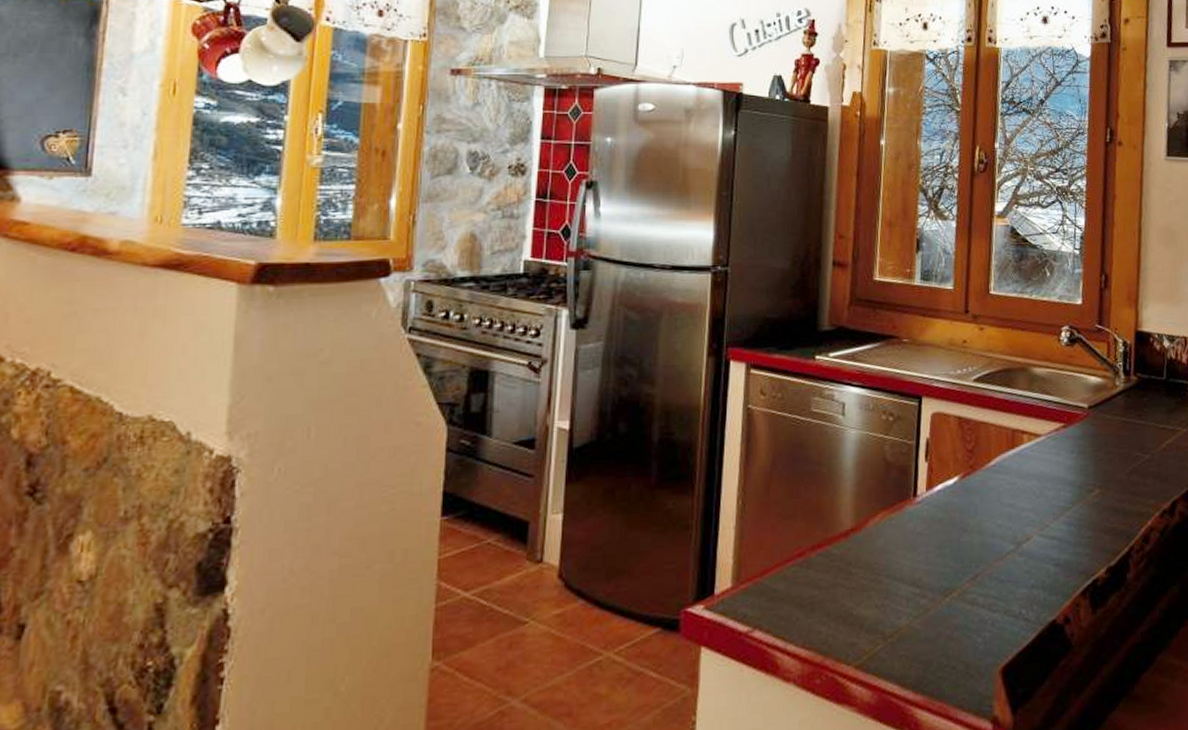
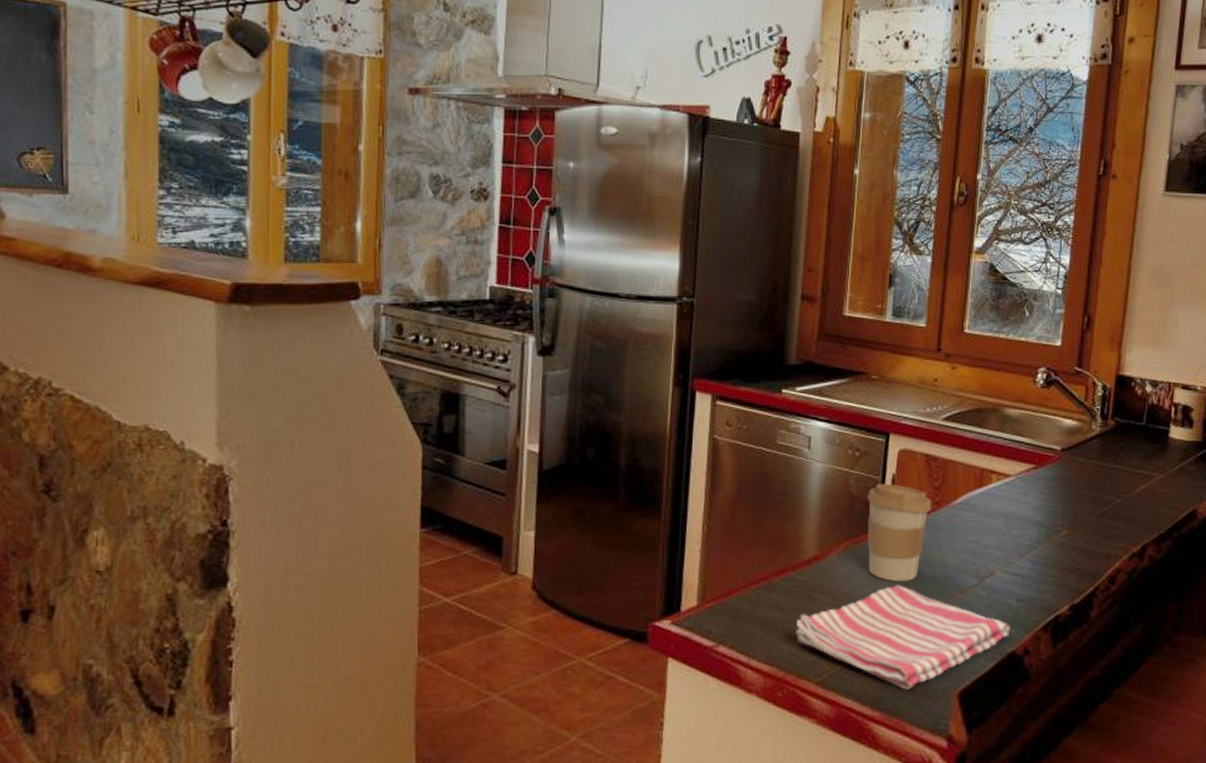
dish towel: none [833,554,1050,669] -> present [795,585,1010,690]
coffee cup: none [902,448,966,552] -> present [867,483,932,582]

